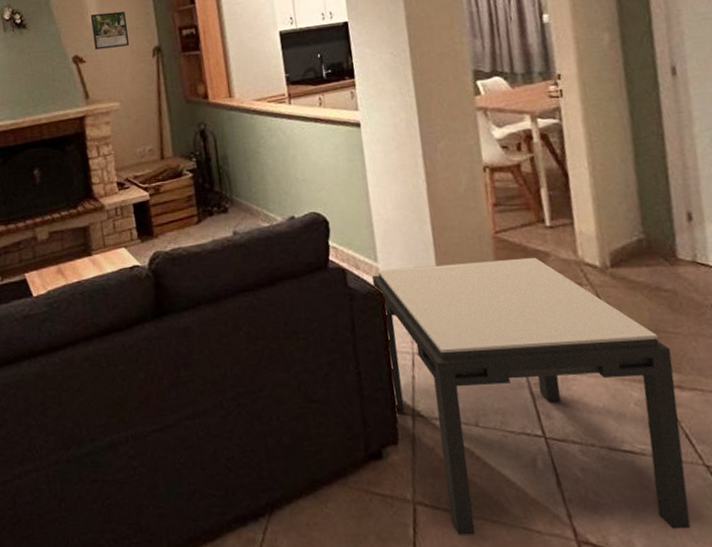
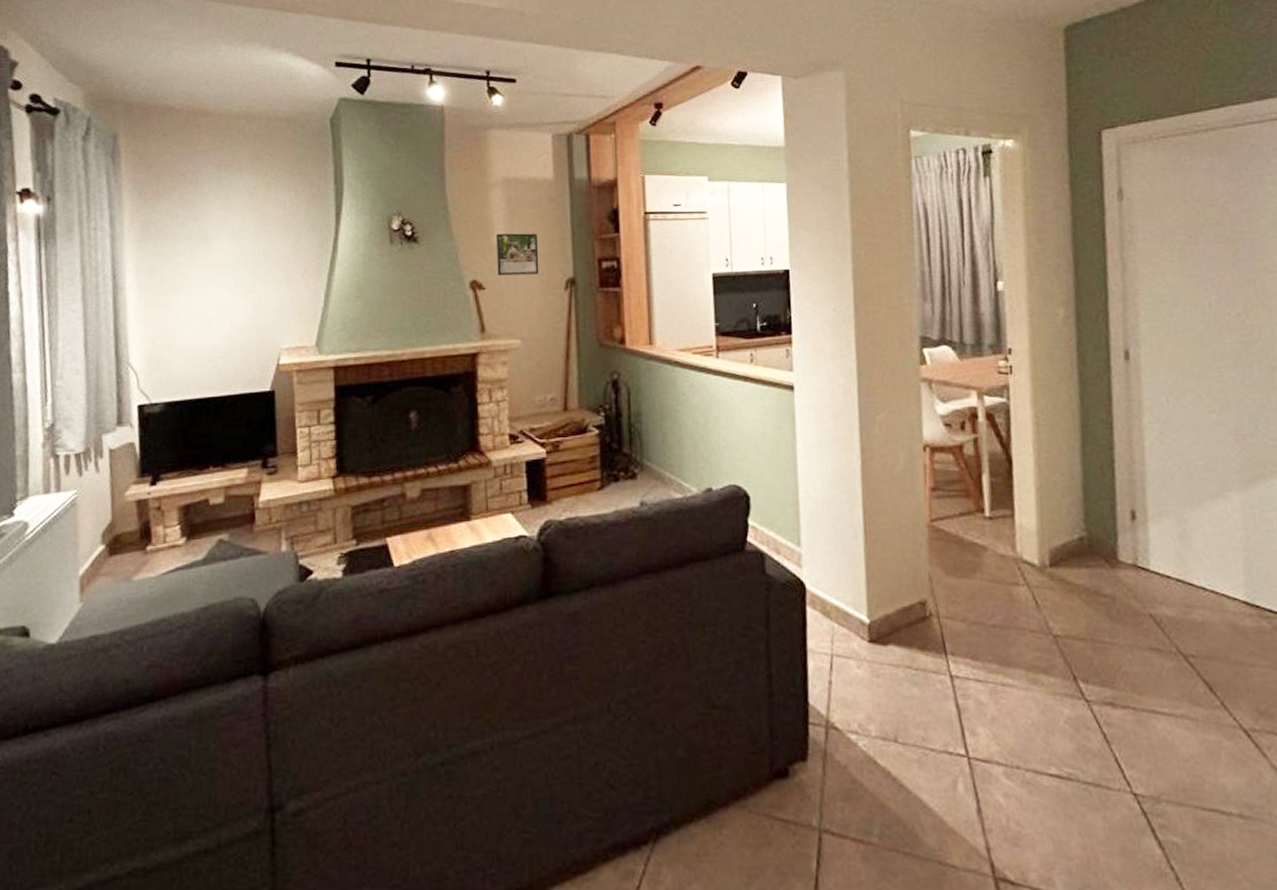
side table: present [372,257,691,535] -> none [793,550,1114,870]

